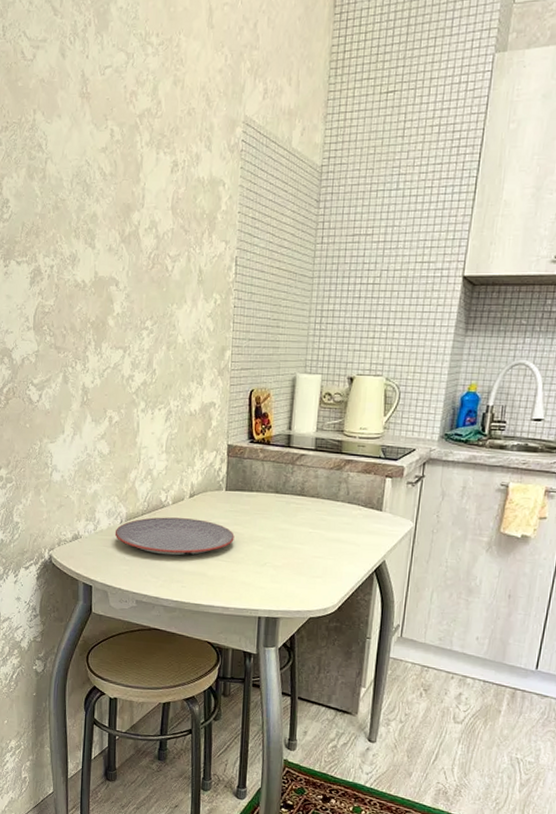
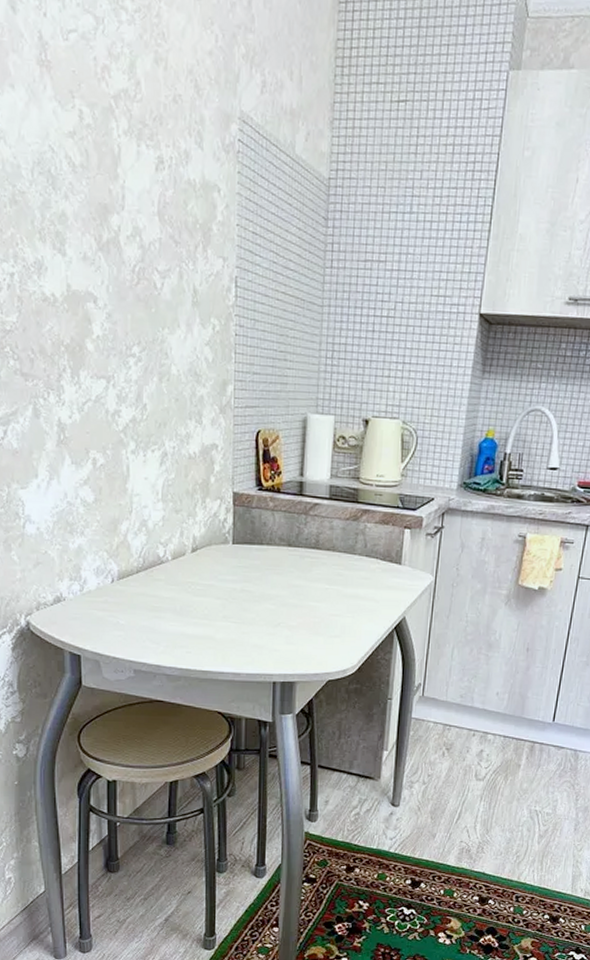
plate: present [114,517,234,556] -> none [105,574,244,618]

